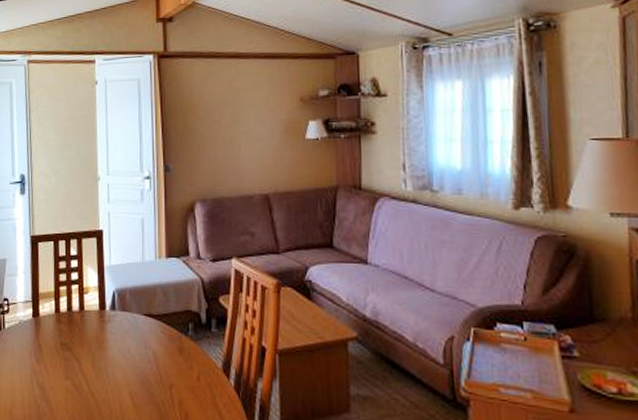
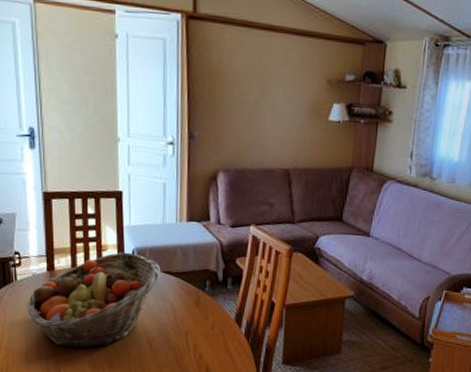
fruit basket: none [13,294,142,403] -> present [27,252,161,348]

